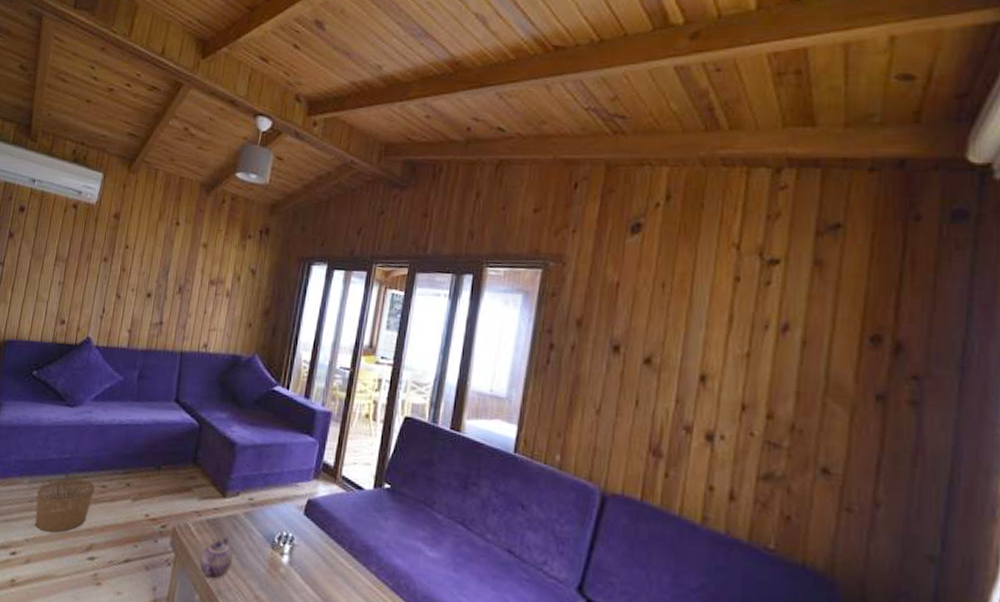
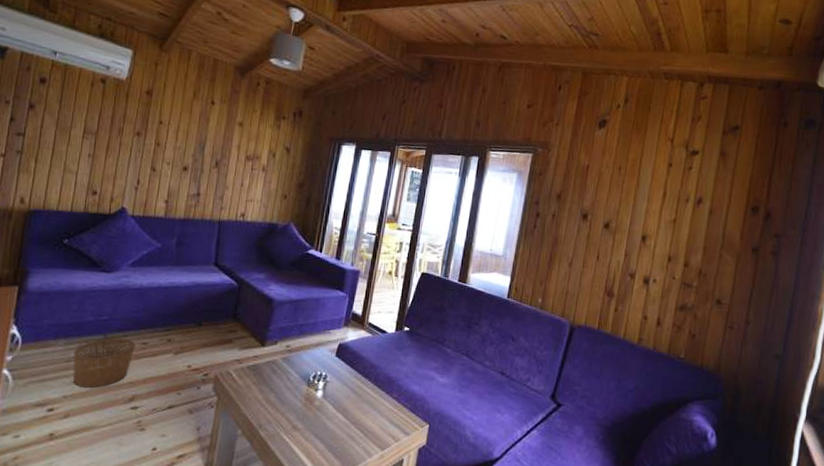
teapot: present [199,535,234,579] -> none [241,378,273,415]

